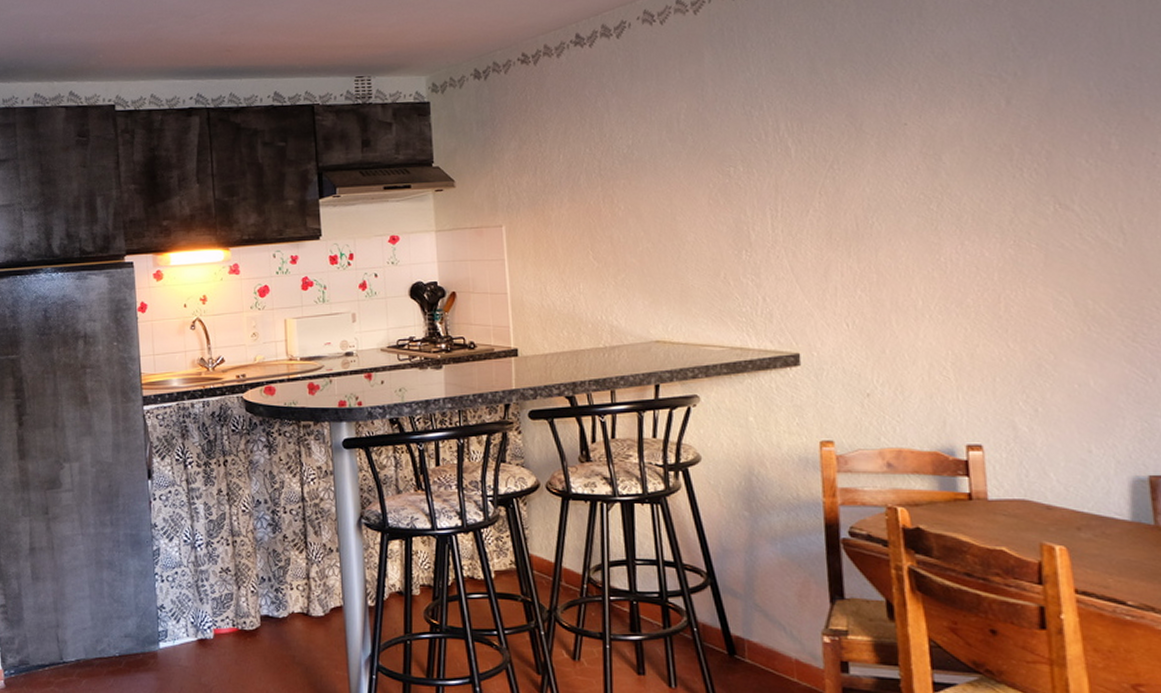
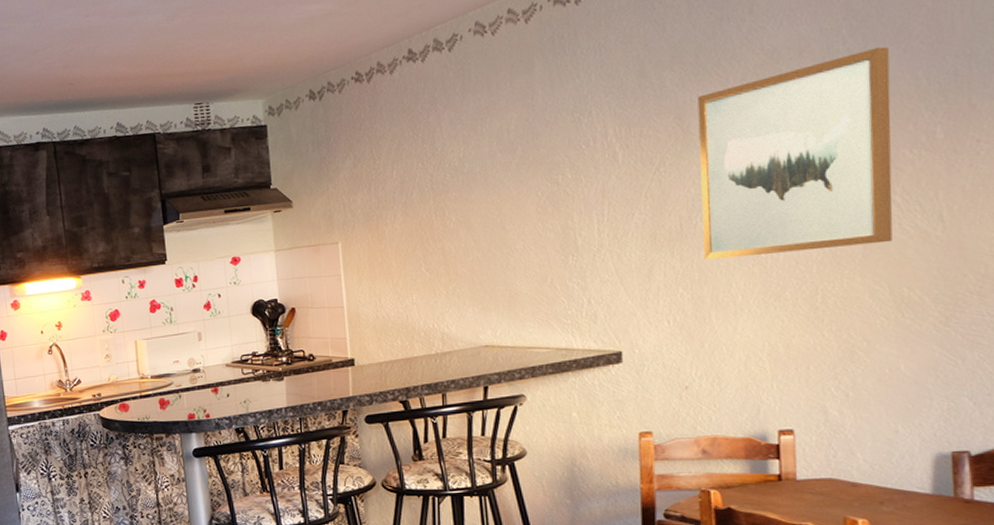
wall art: none [869,56,1074,262] -> present [697,46,893,260]

